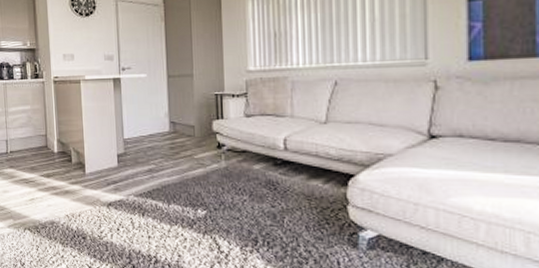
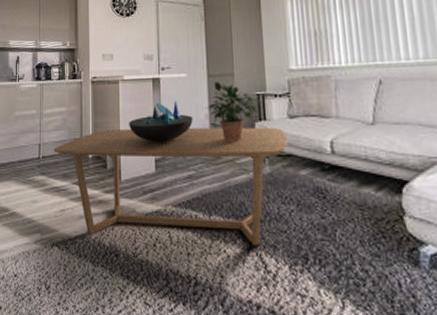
coffee table: none [20,125,243,230] -> present [53,127,288,246]
decorative bowl: none [91,100,153,138] -> present [129,101,193,142]
potted plant: none [166,82,219,140] -> present [206,82,262,143]

